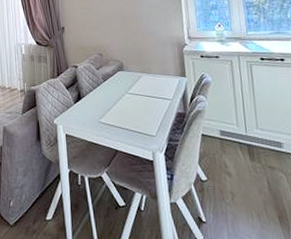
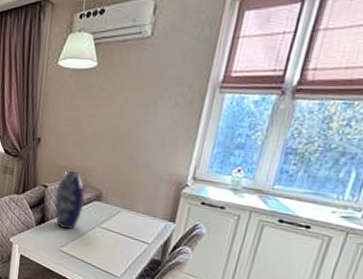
vase: none [85,49,111,101] -> present [54,171,85,229]

